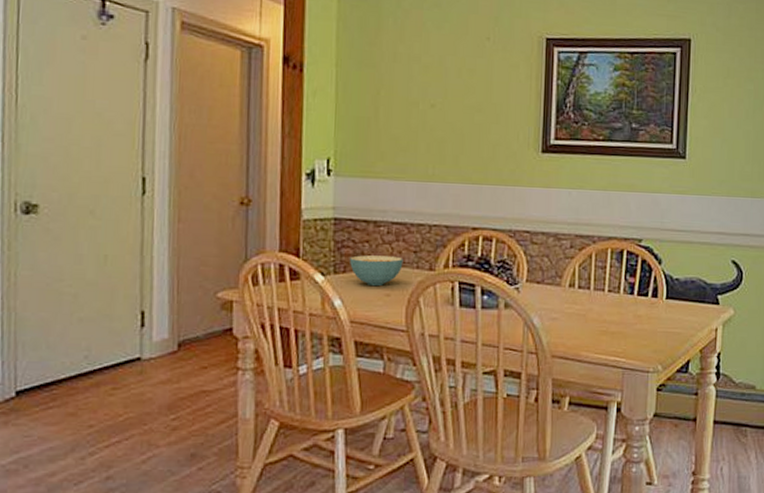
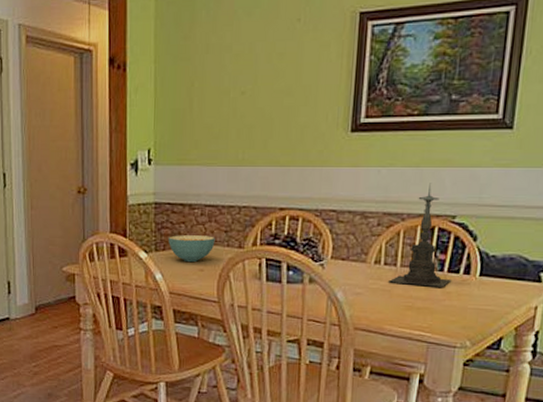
candle holder: none [583,206,642,311] -> present [388,183,452,287]

